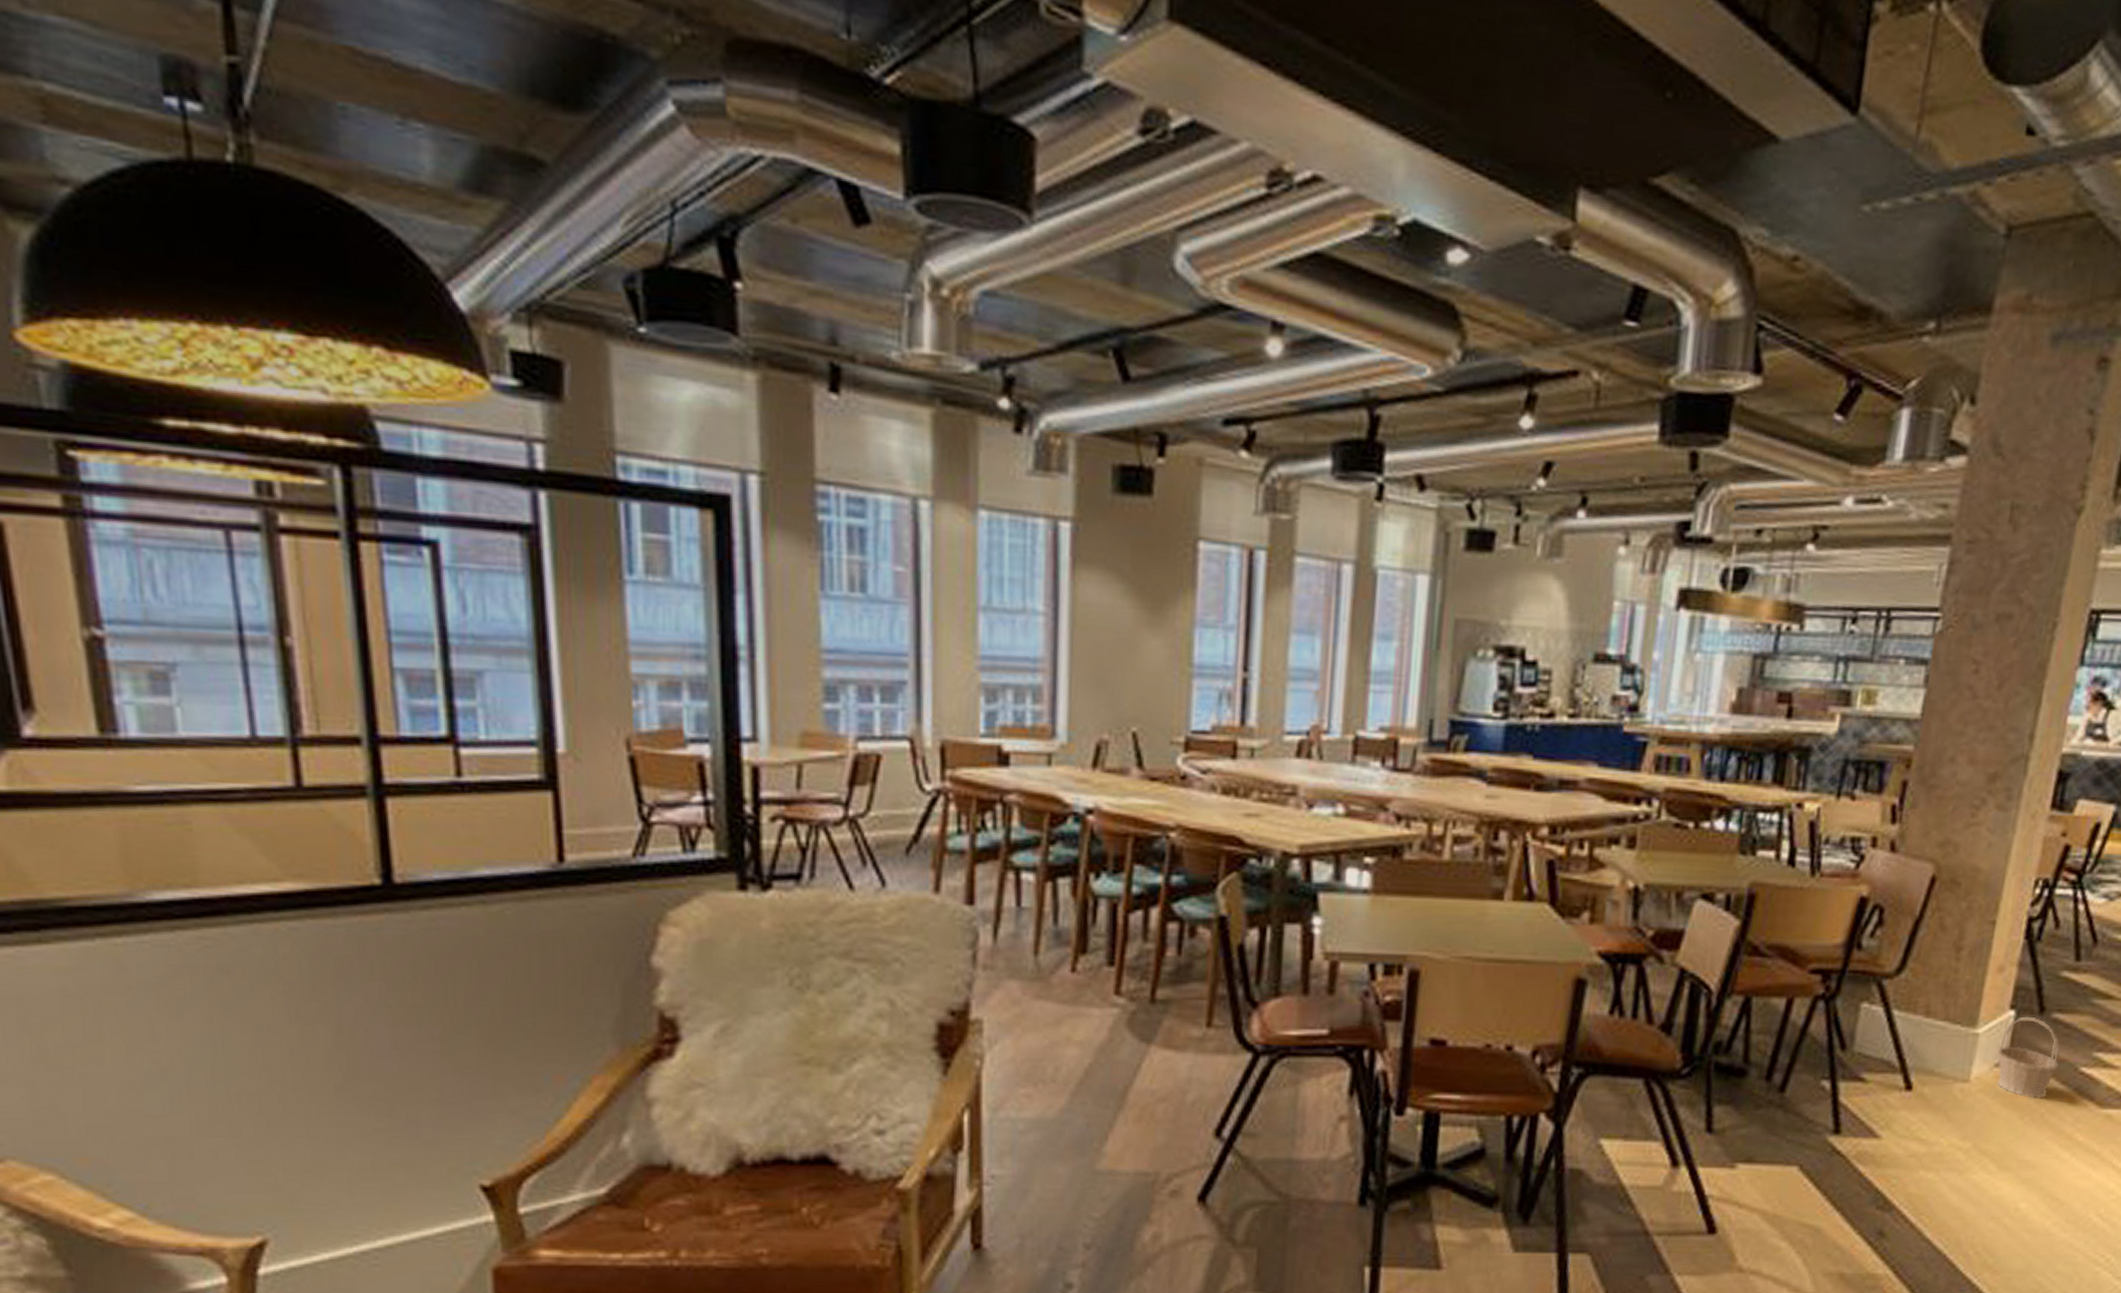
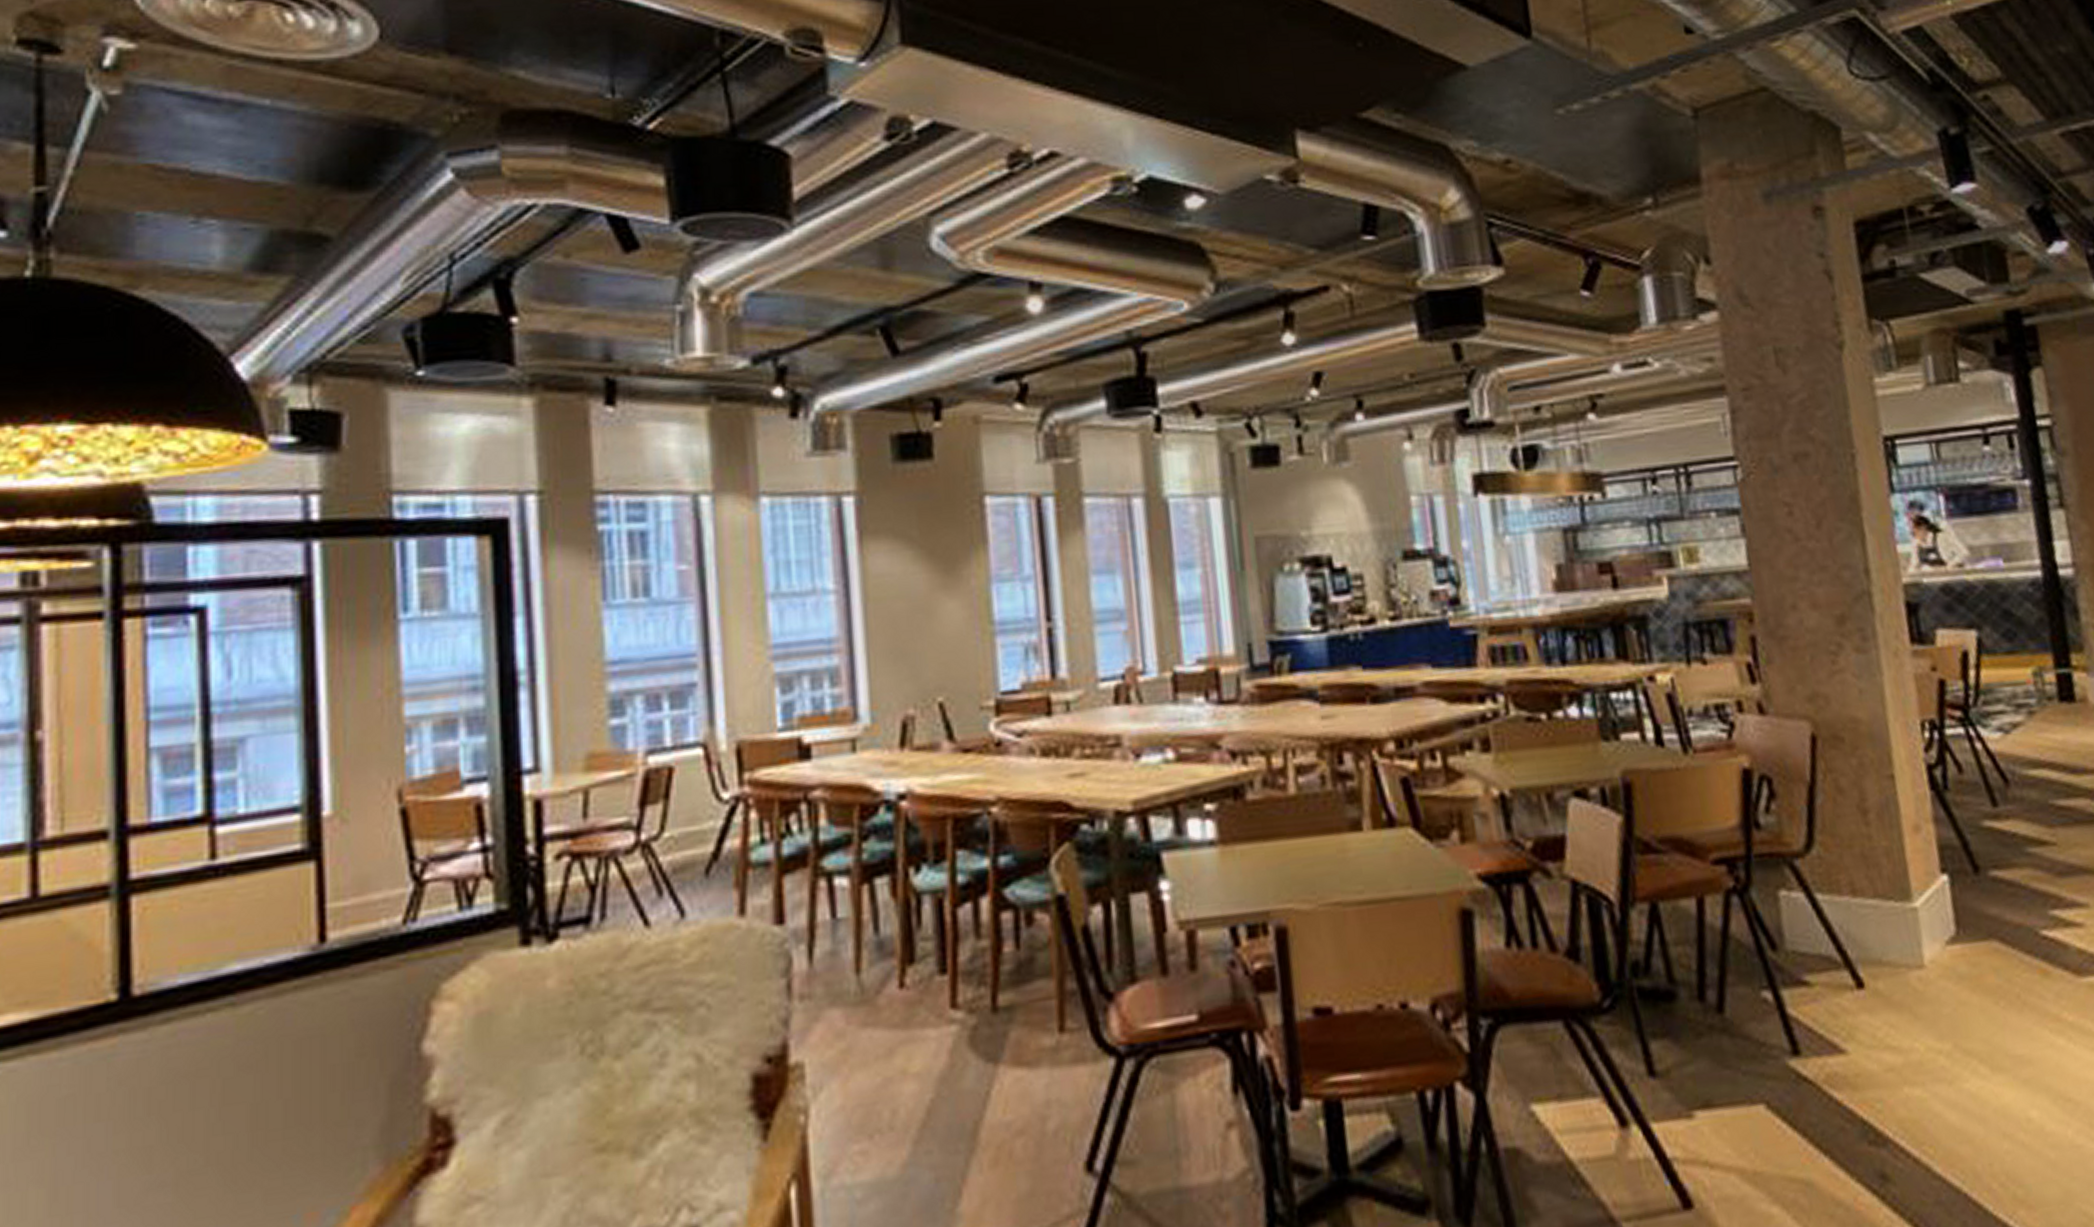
basket: present [1997,1016,2060,1098] -> none [1943,879,2017,977]

